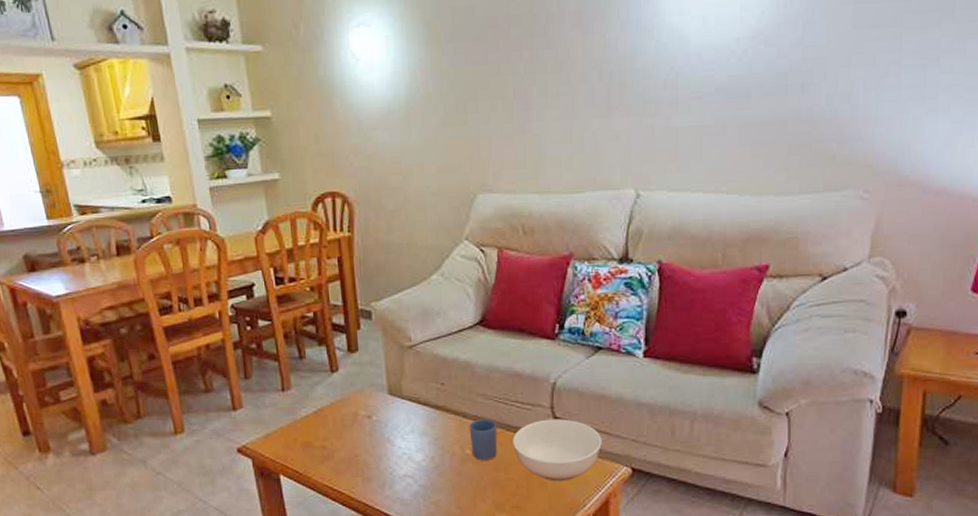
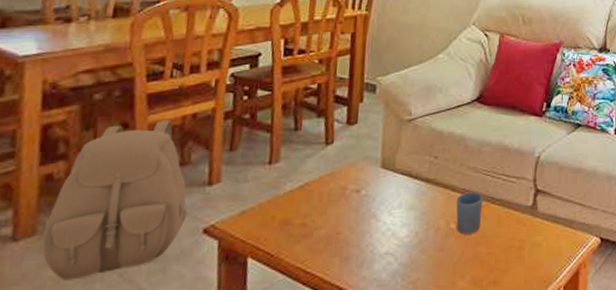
backpack: none [111,351,221,488] -> present [42,120,187,281]
bowl: present [512,419,602,482] -> none [496,191,576,254]

